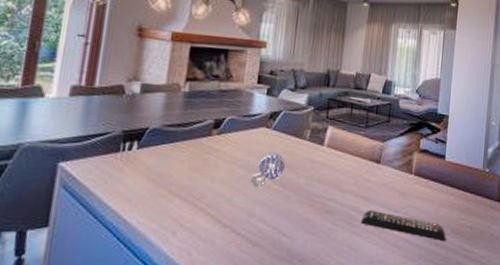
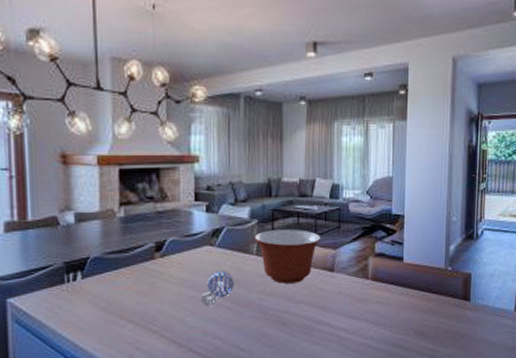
mixing bowl: none [309,118,372,172] -> present [255,229,322,284]
remote control: present [361,209,446,242] -> none [319,318,409,344]

